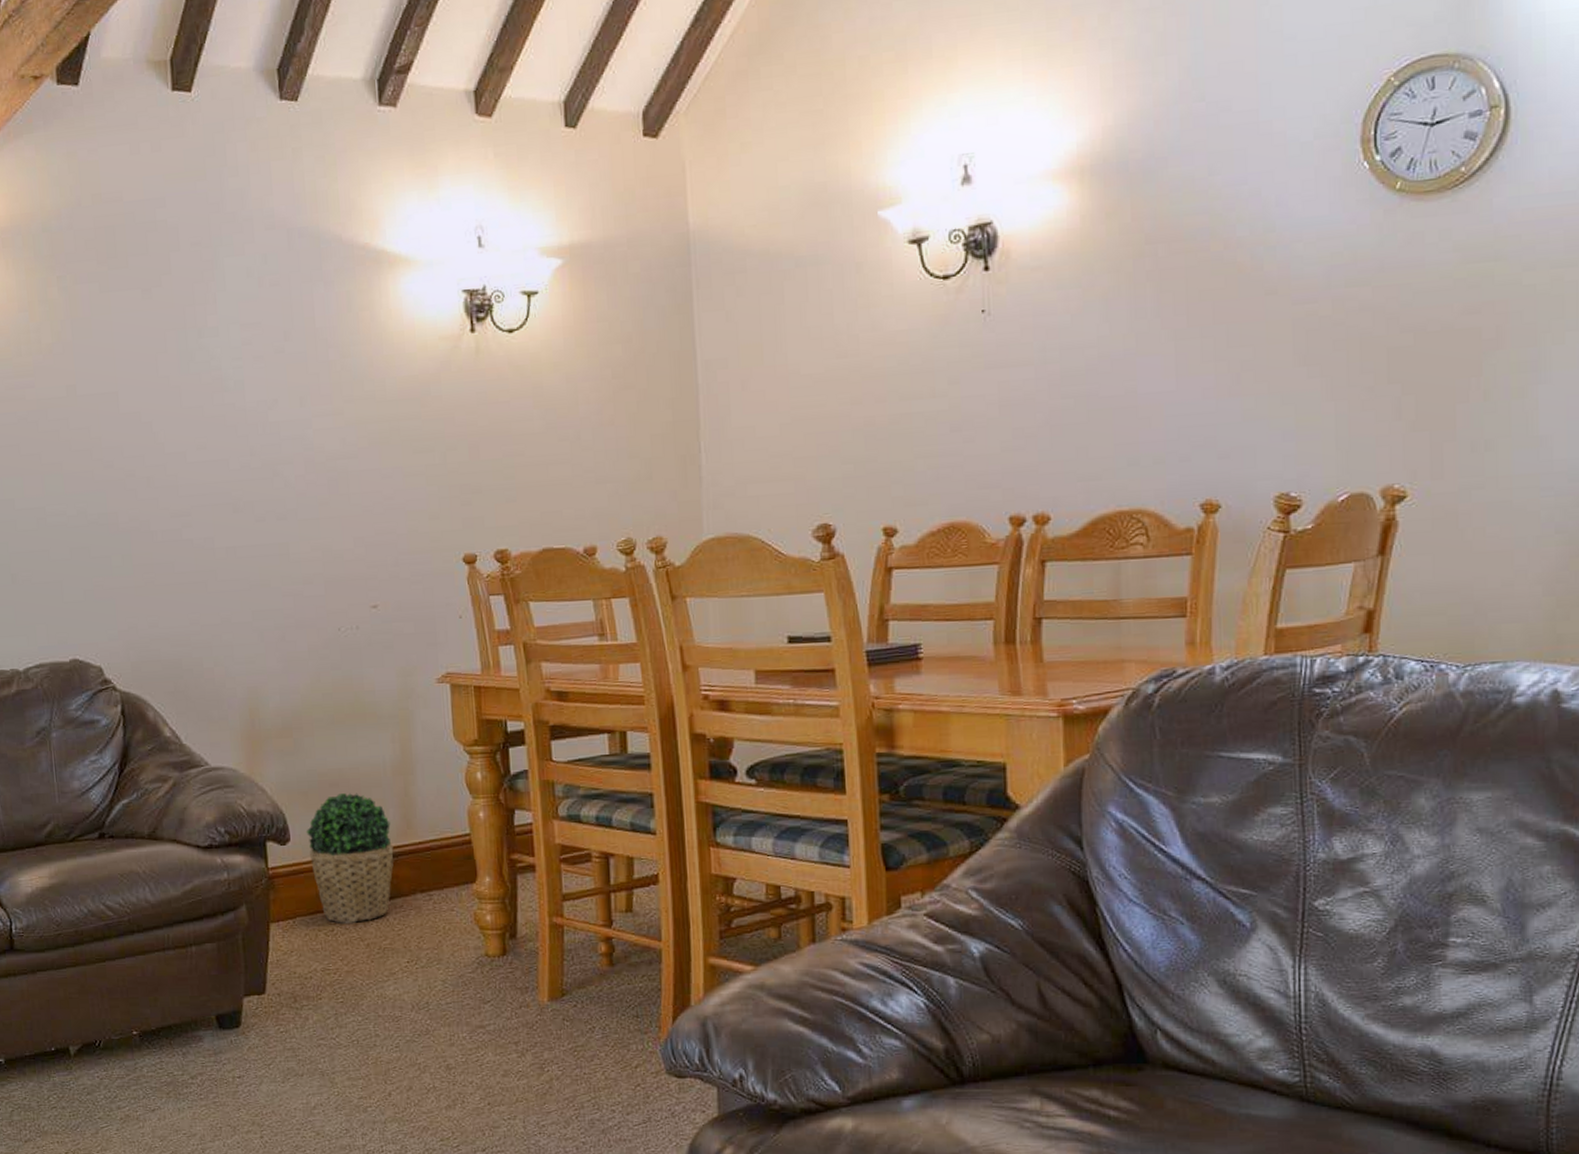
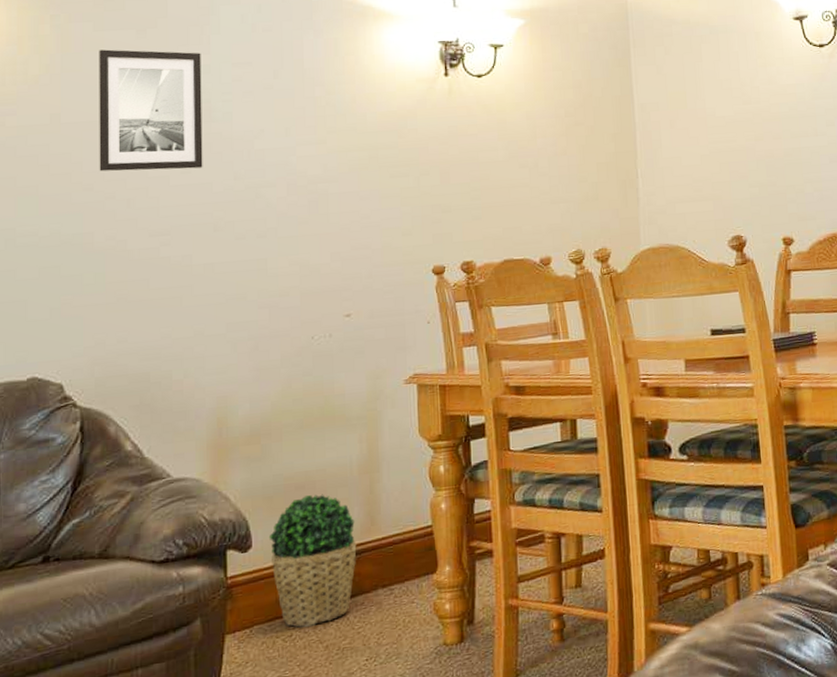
wall art: none [106,312,218,447] -> present [99,49,203,172]

